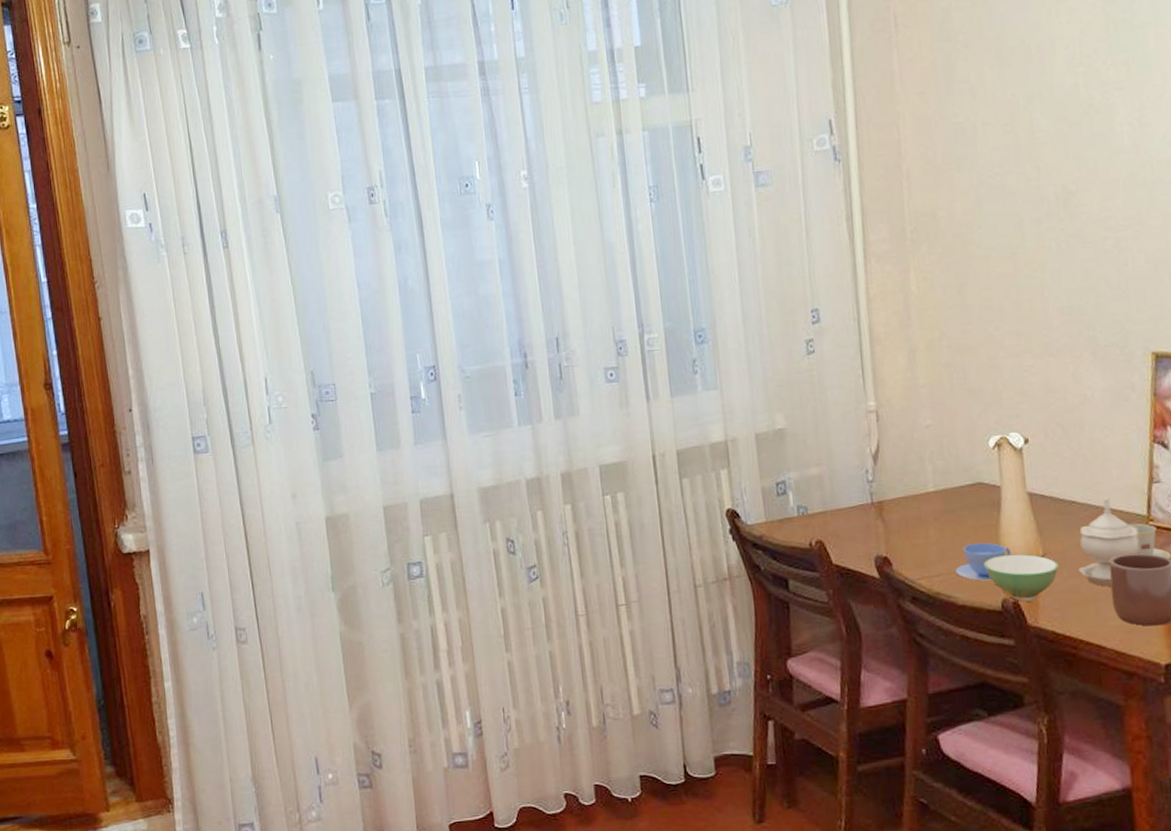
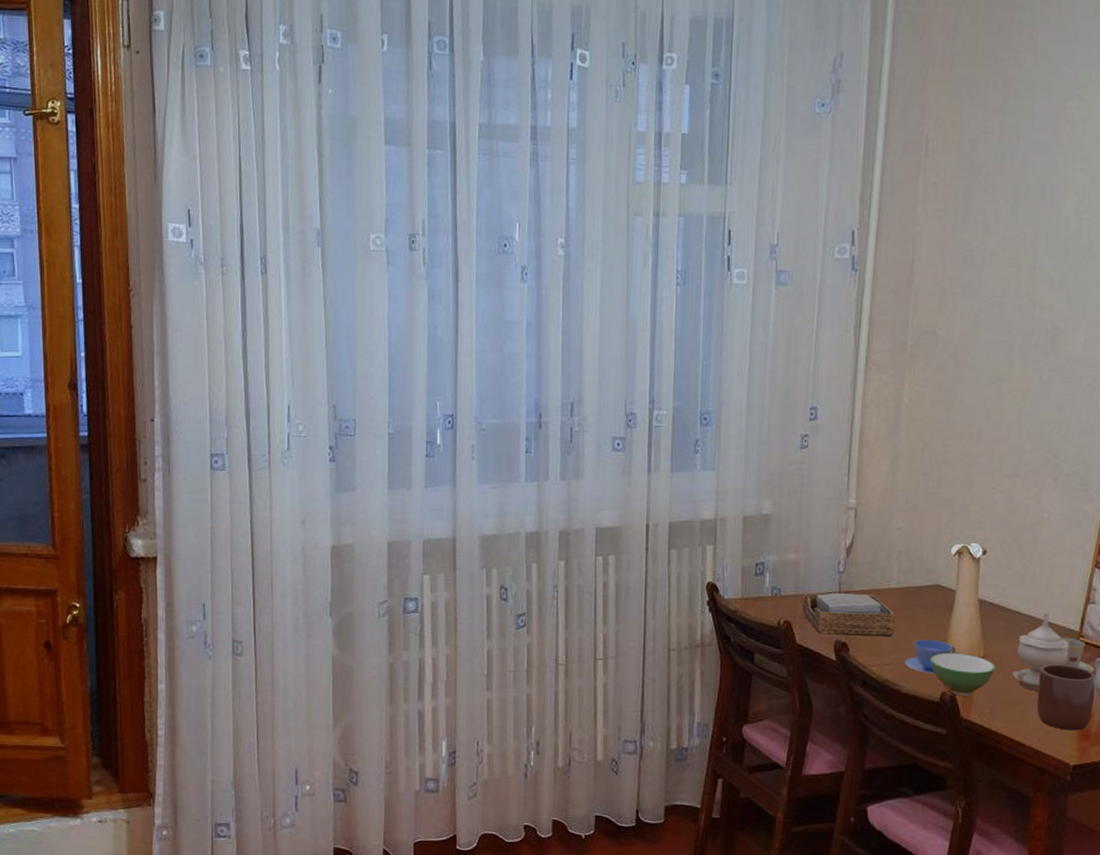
napkin holder: none [832,502,940,551] -> present [801,592,896,636]

